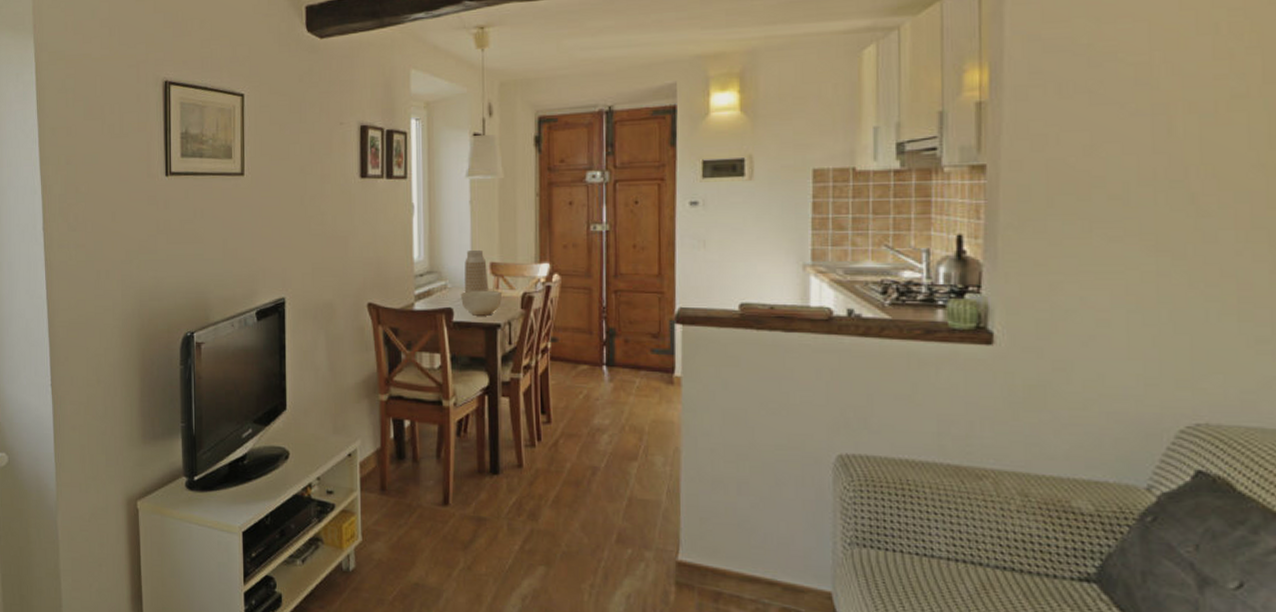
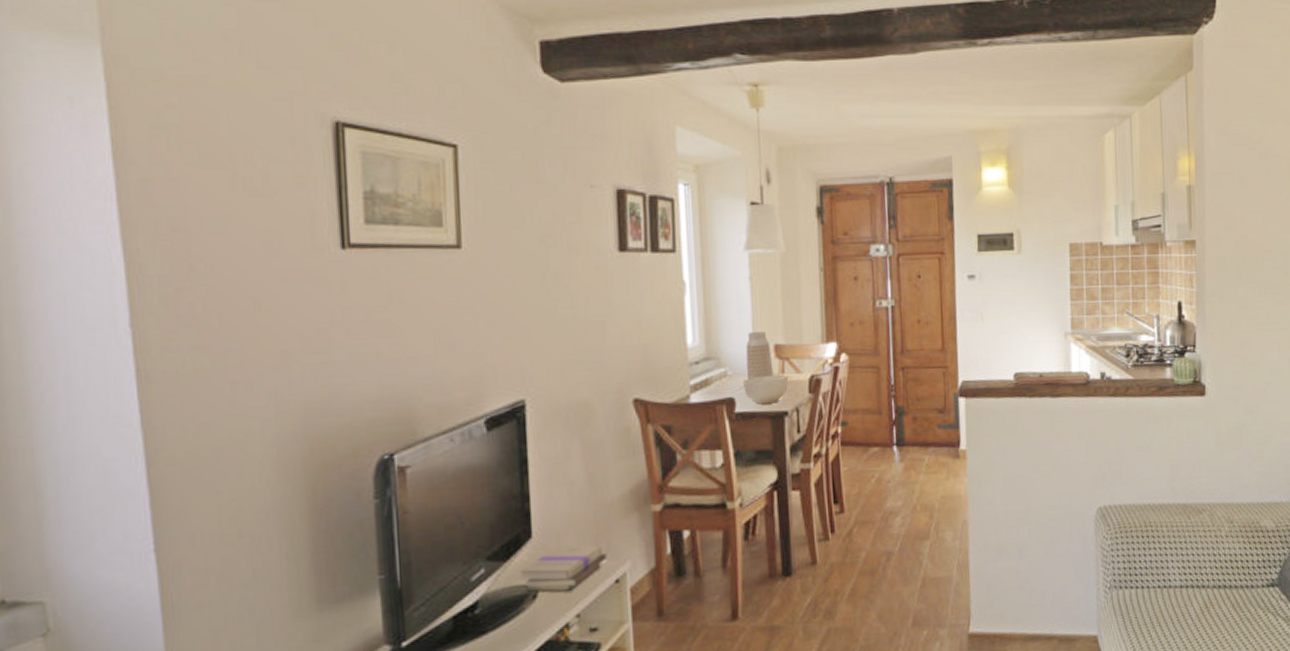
books: none [277,420,342,458] -> present [520,546,607,593]

